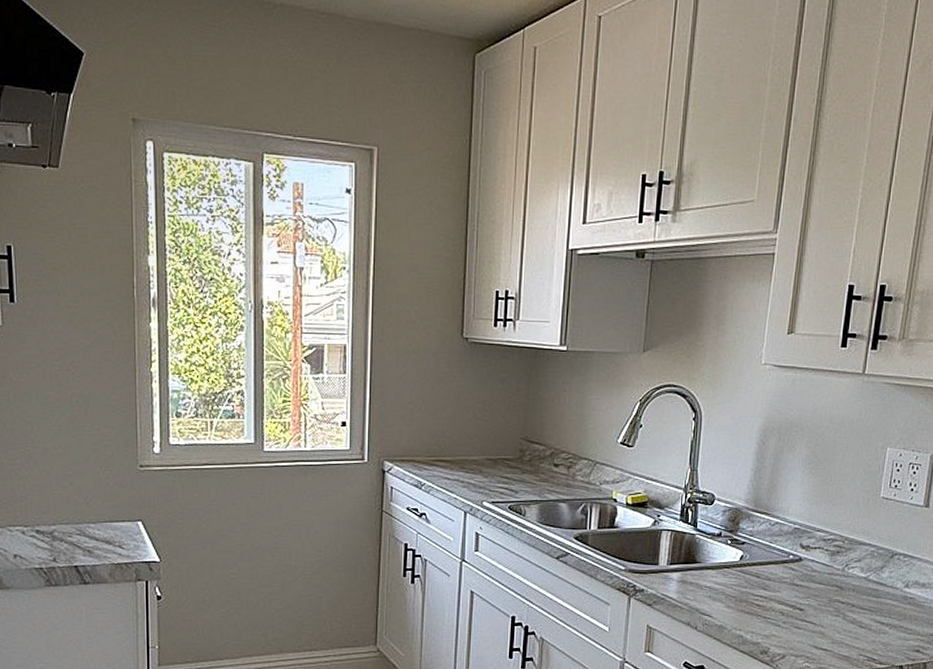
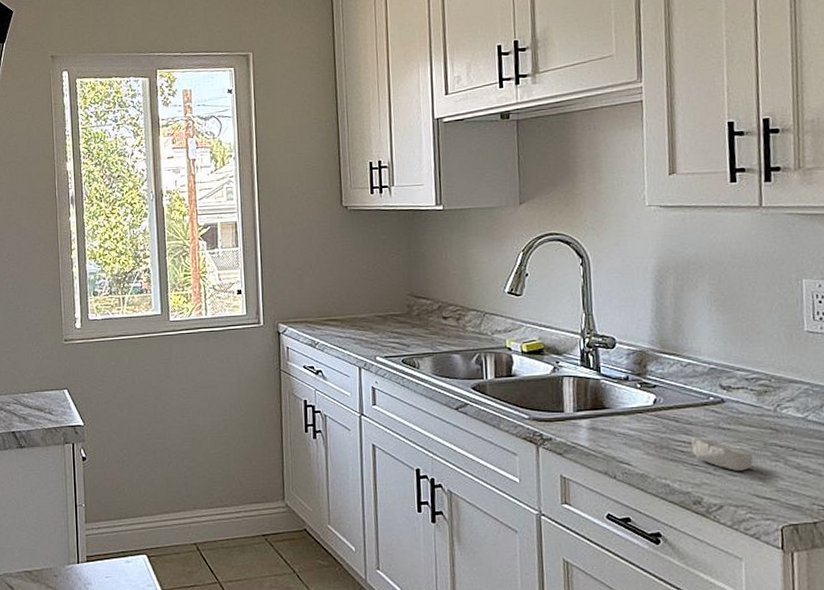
soap bar: none [767,592,818,624] -> present [692,437,754,471]

